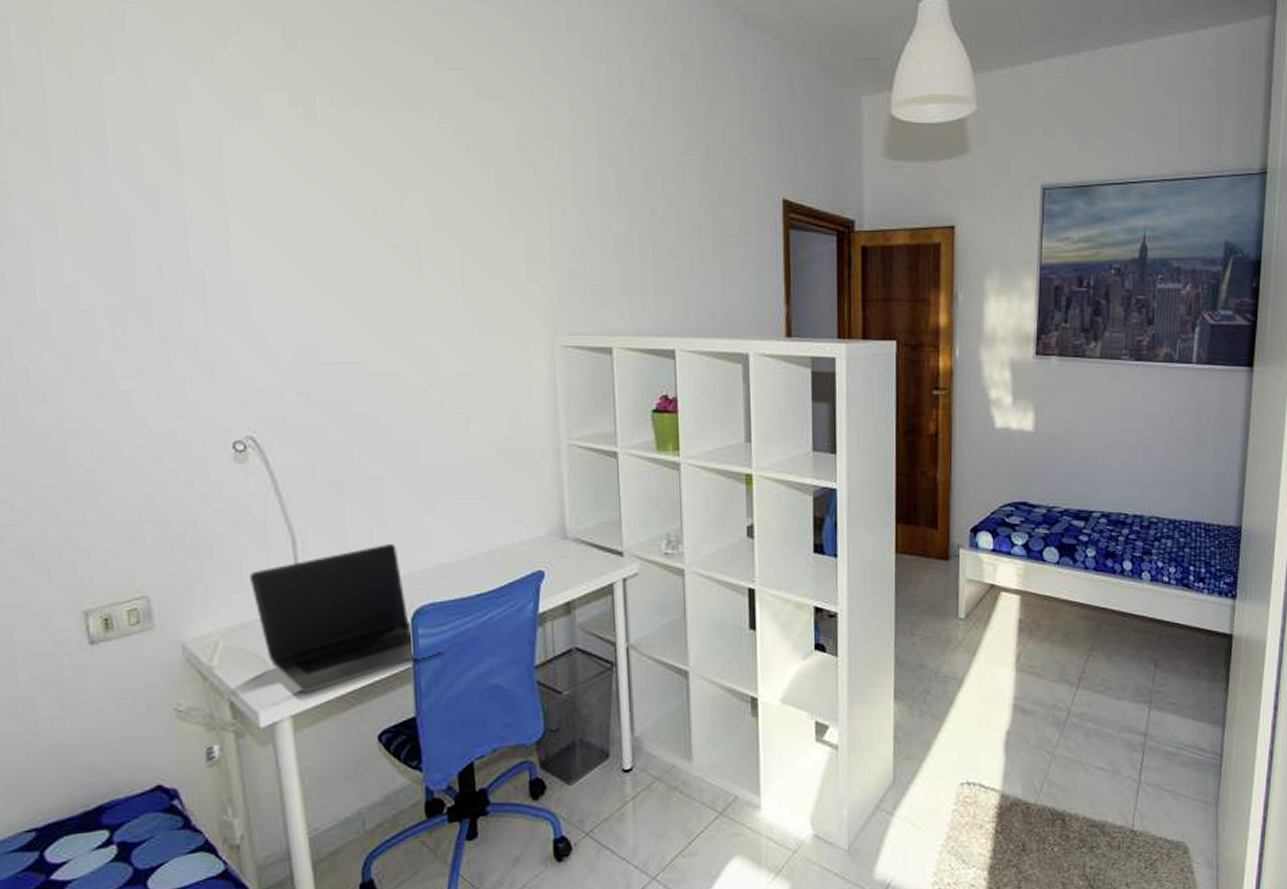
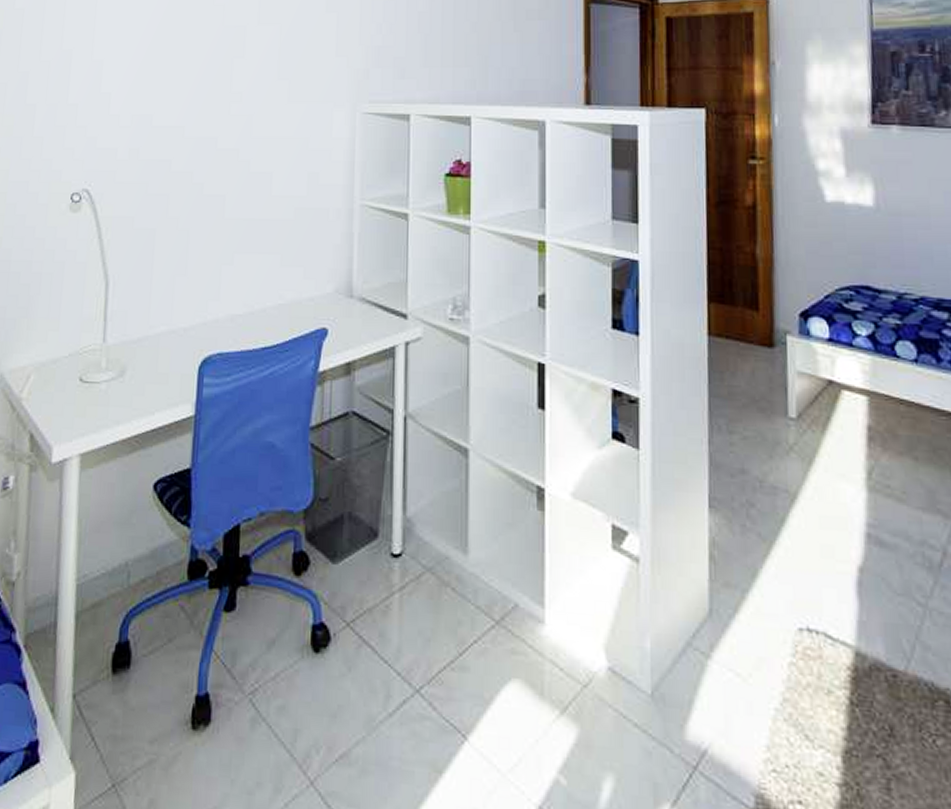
laptop computer: present [250,543,417,692] -> none [65,291,200,432]

